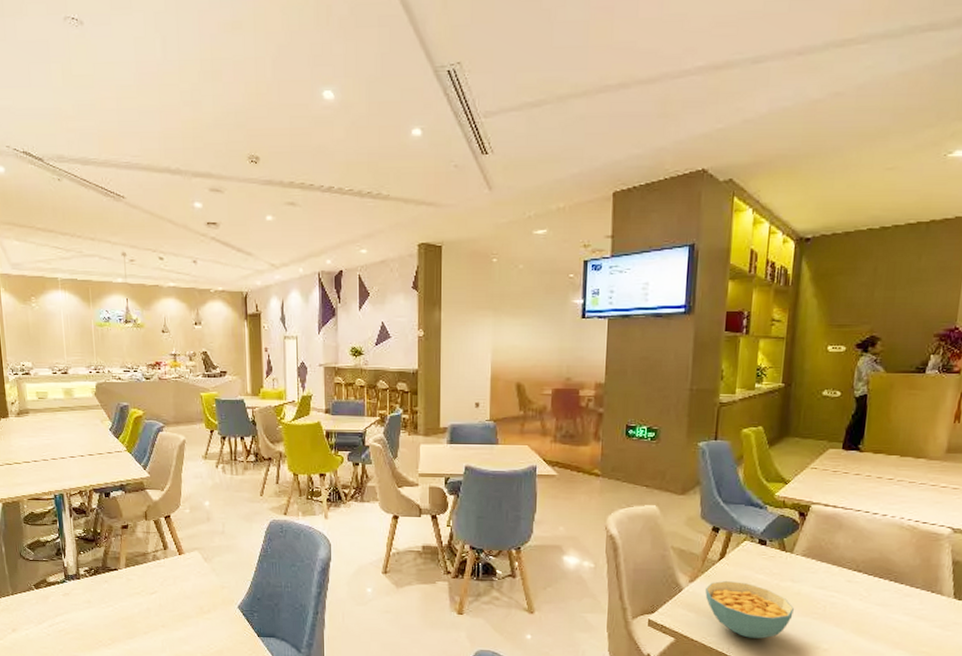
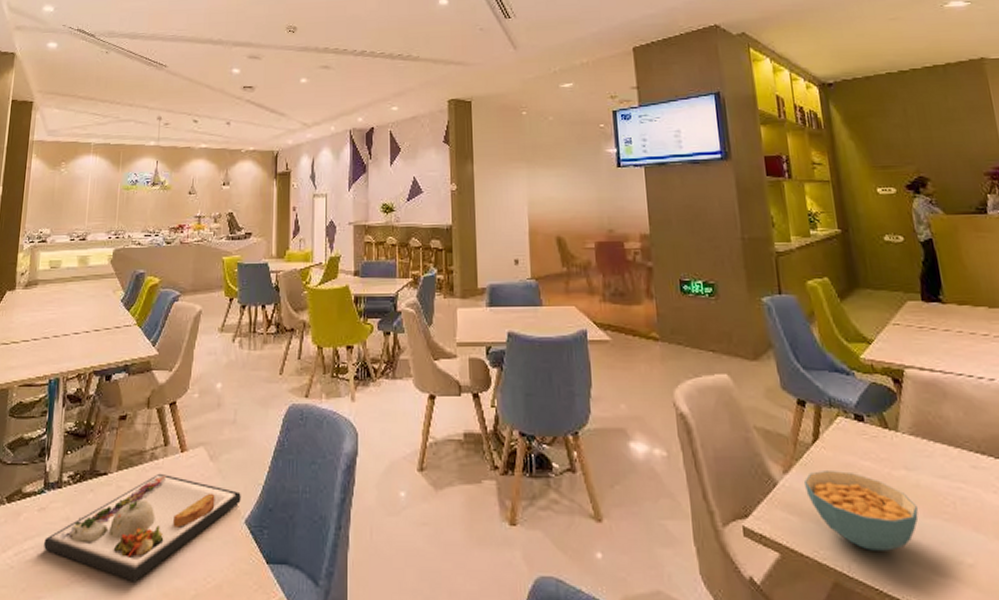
dinner plate: none [72,570,233,647] -> present [44,473,241,582]

